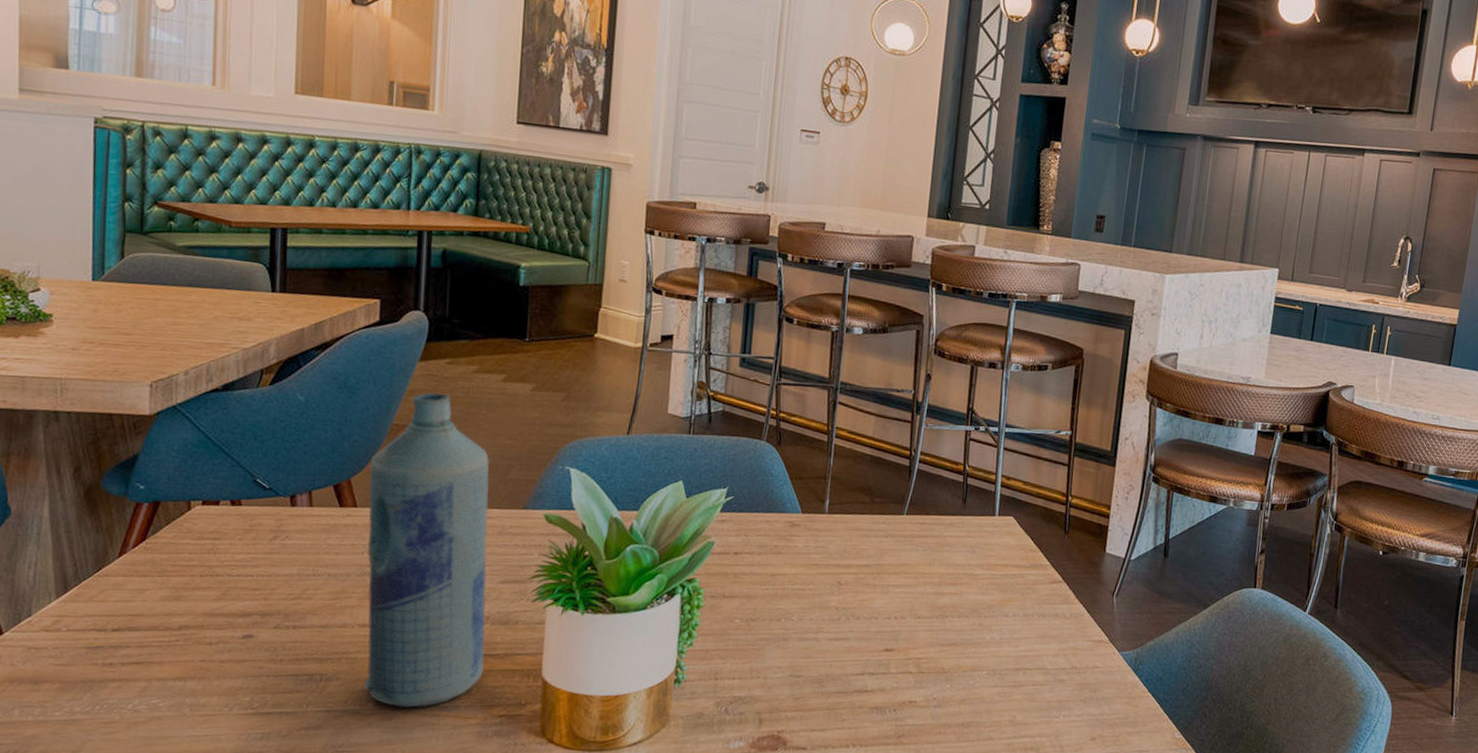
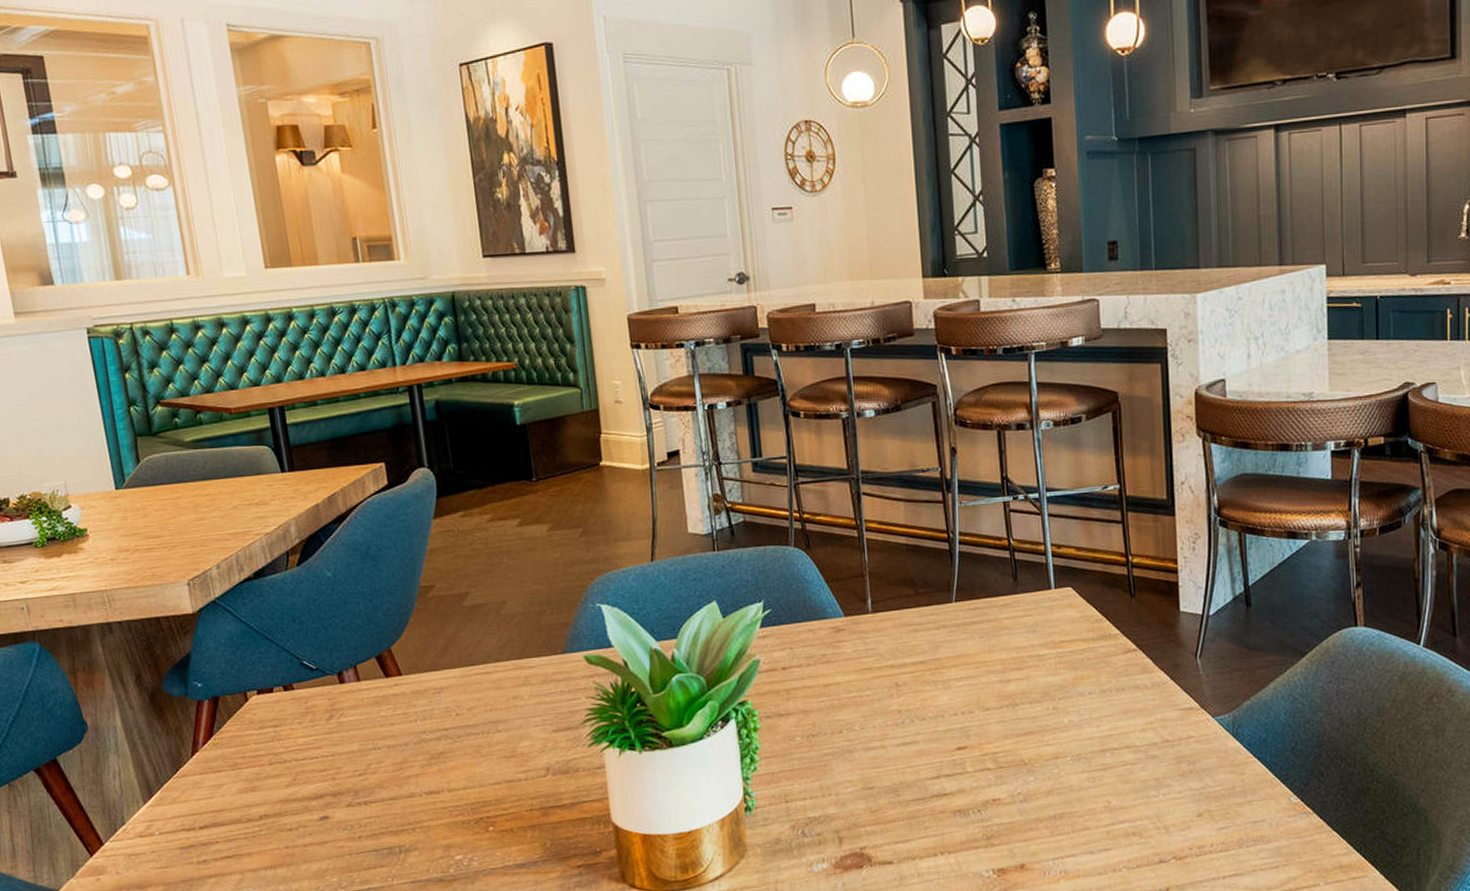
bottle: present [363,392,490,708] -> none [405,548,554,870]

